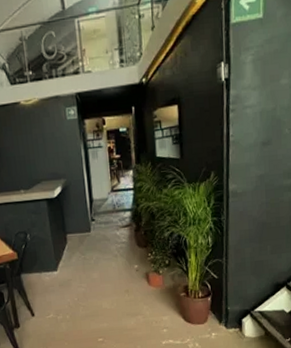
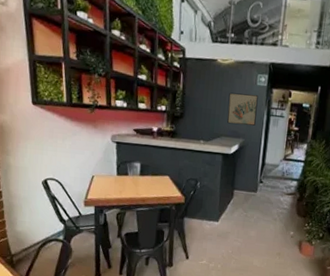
wall art: none [40,129,74,167] -> present [227,92,258,126]

